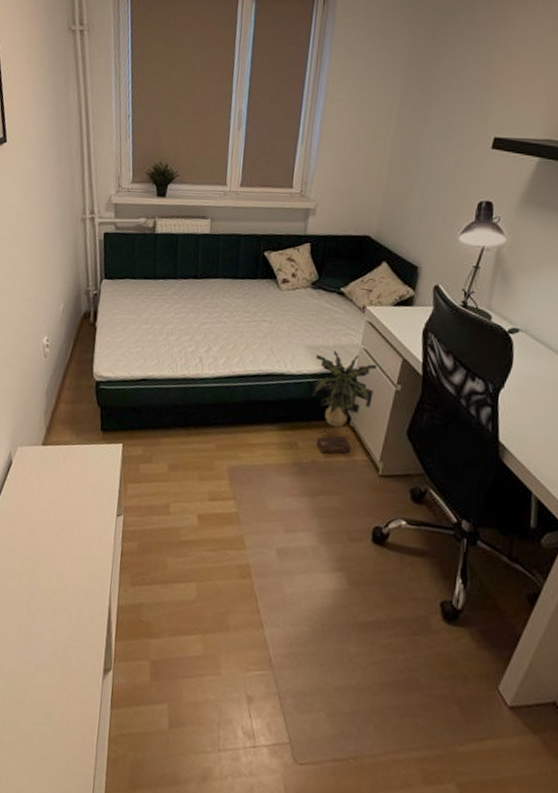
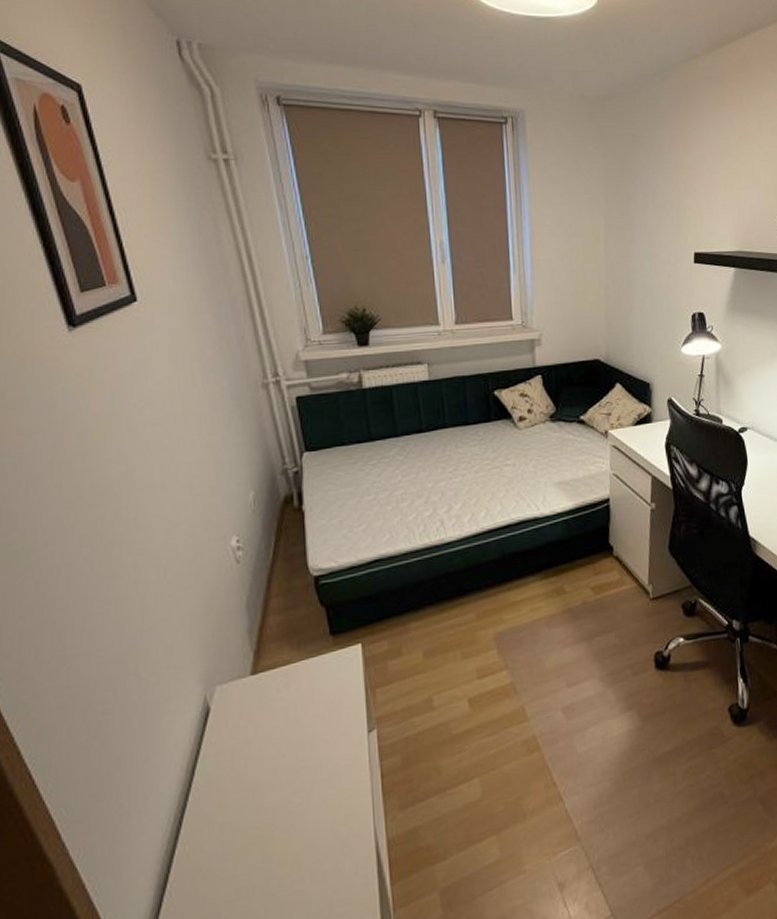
decorative plant: present [312,350,378,454] -> none [567,481,631,592]

